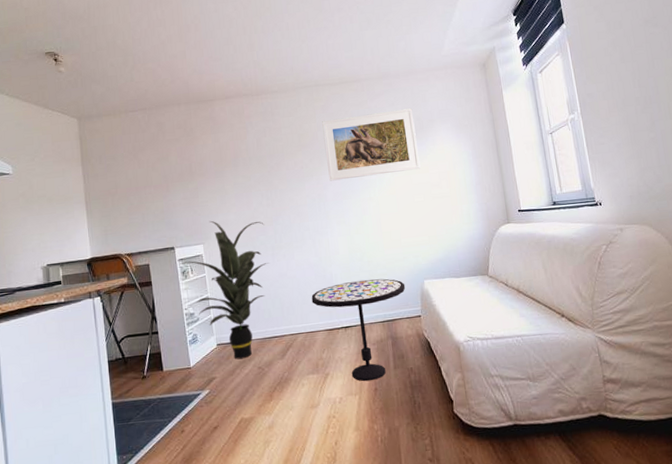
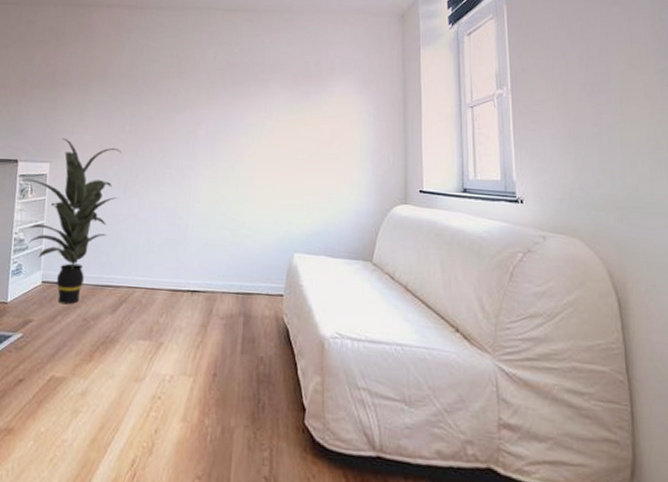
side table: present [311,278,406,382] -> none [159,237,271,363]
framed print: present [322,108,421,181] -> none [204,48,312,122]

